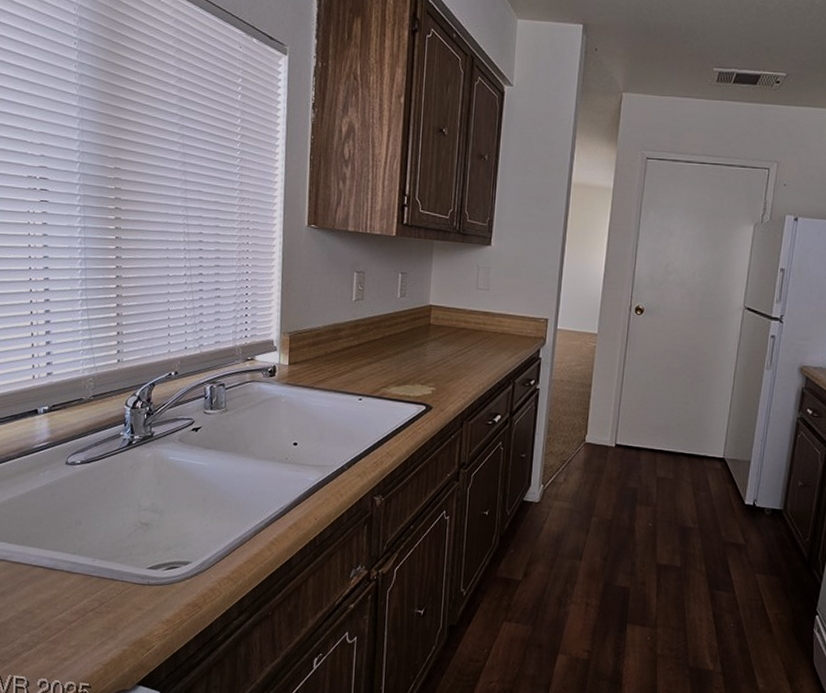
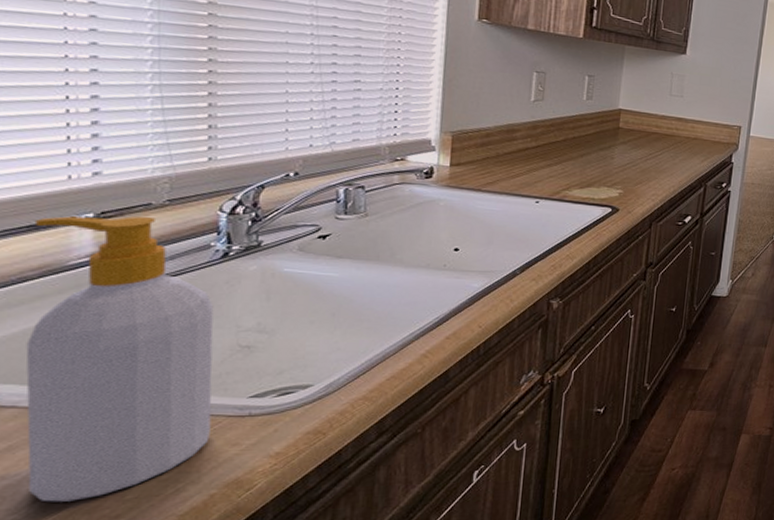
soap bottle: none [10,408,123,642] -> present [25,216,214,502]

